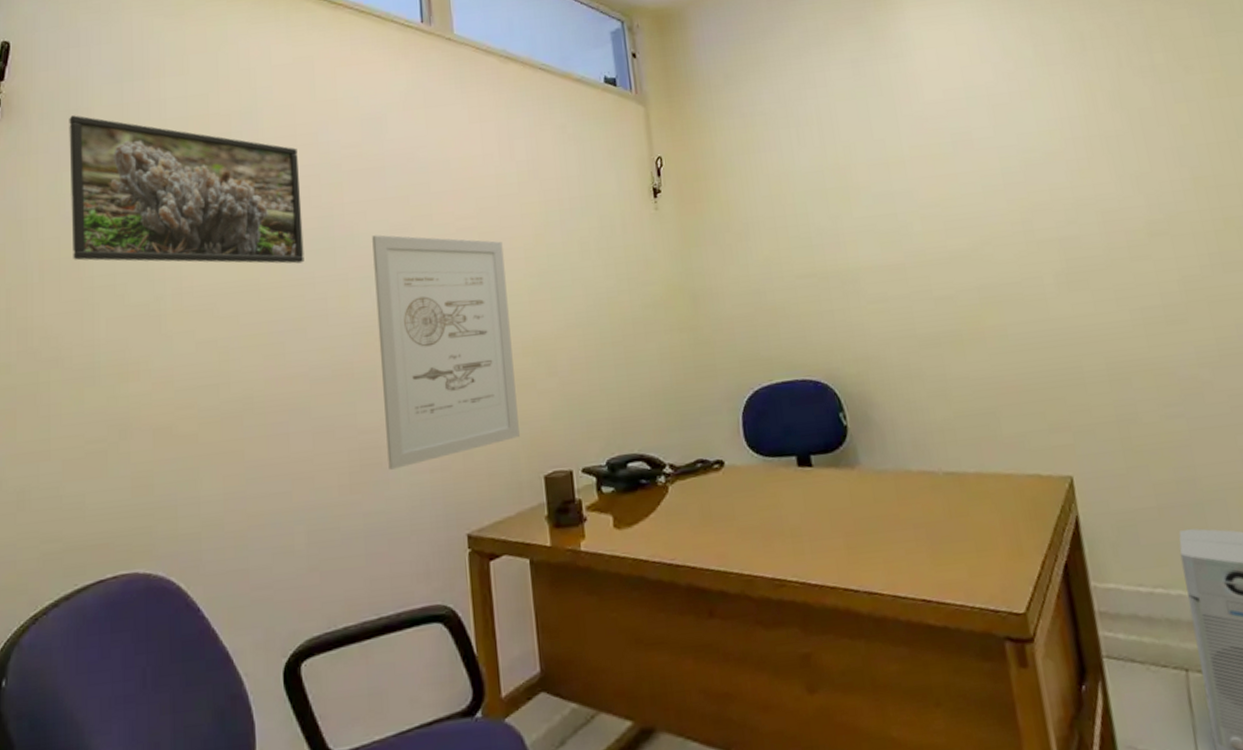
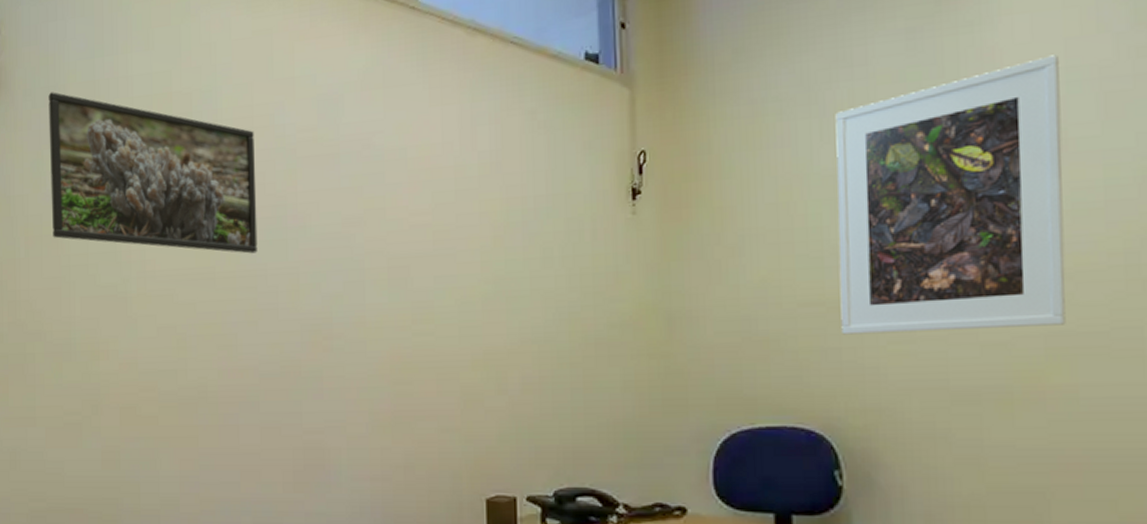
wall art: present [372,234,520,470] -> none [324,227,463,473]
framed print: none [807,78,991,300] -> present [835,54,1066,335]

